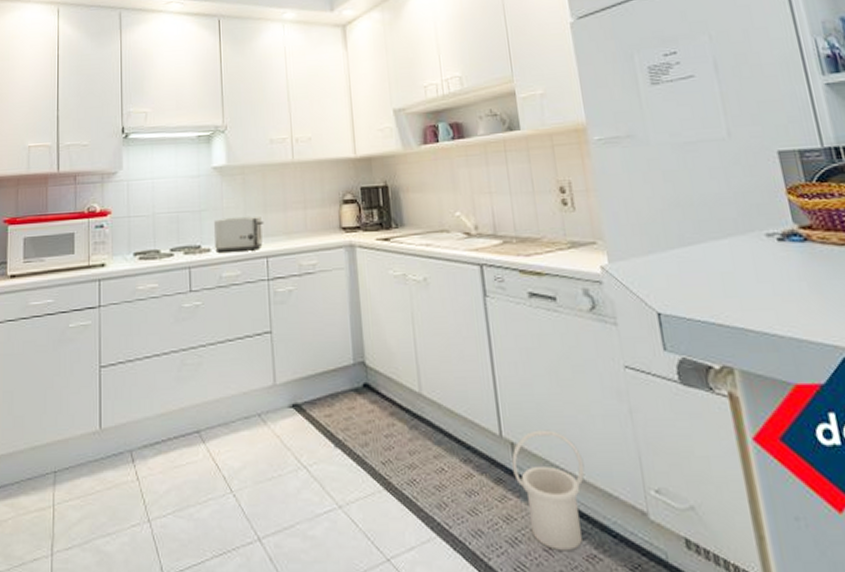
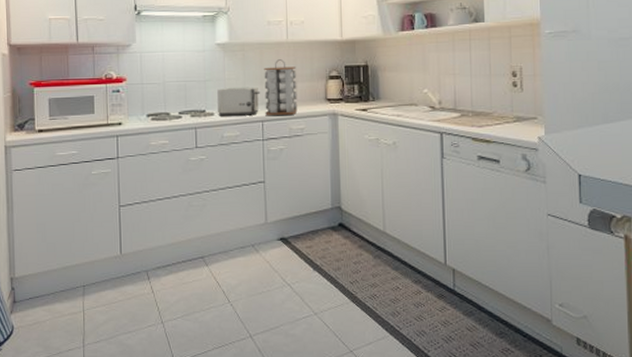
spice rack: none [267,181,308,251] -> present [264,58,298,116]
bucket: present [512,430,585,552] -> none [452,260,508,346]

